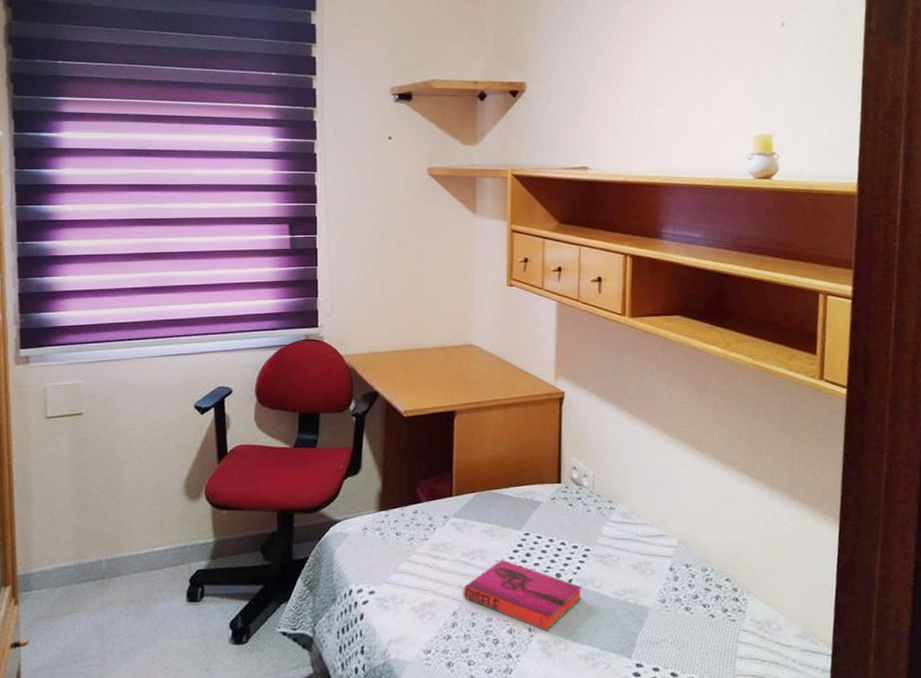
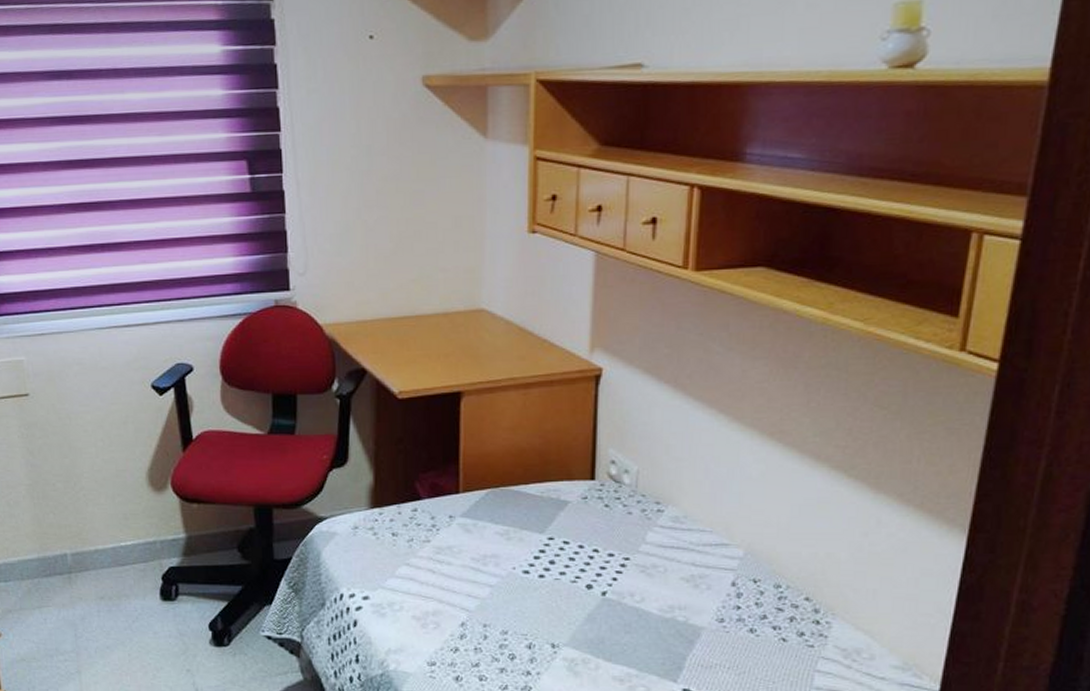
hardback book: present [463,559,582,631] -> none [473,567,618,648]

